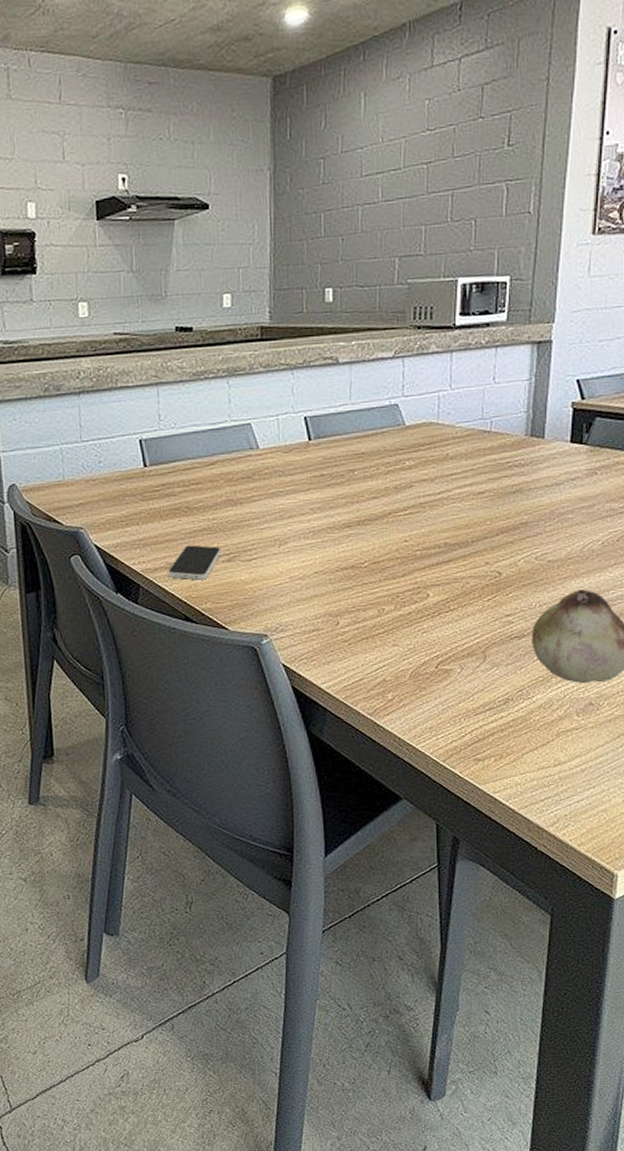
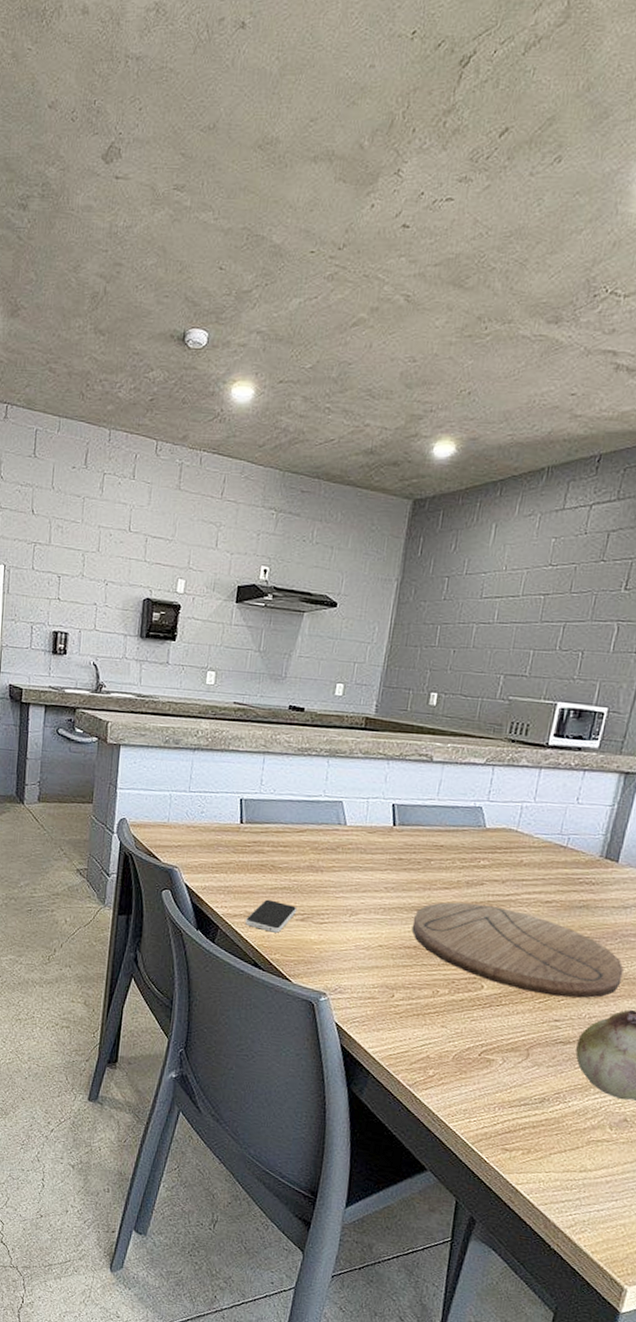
cutting board: none [346,508,566,591] -> present [412,902,624,998]

